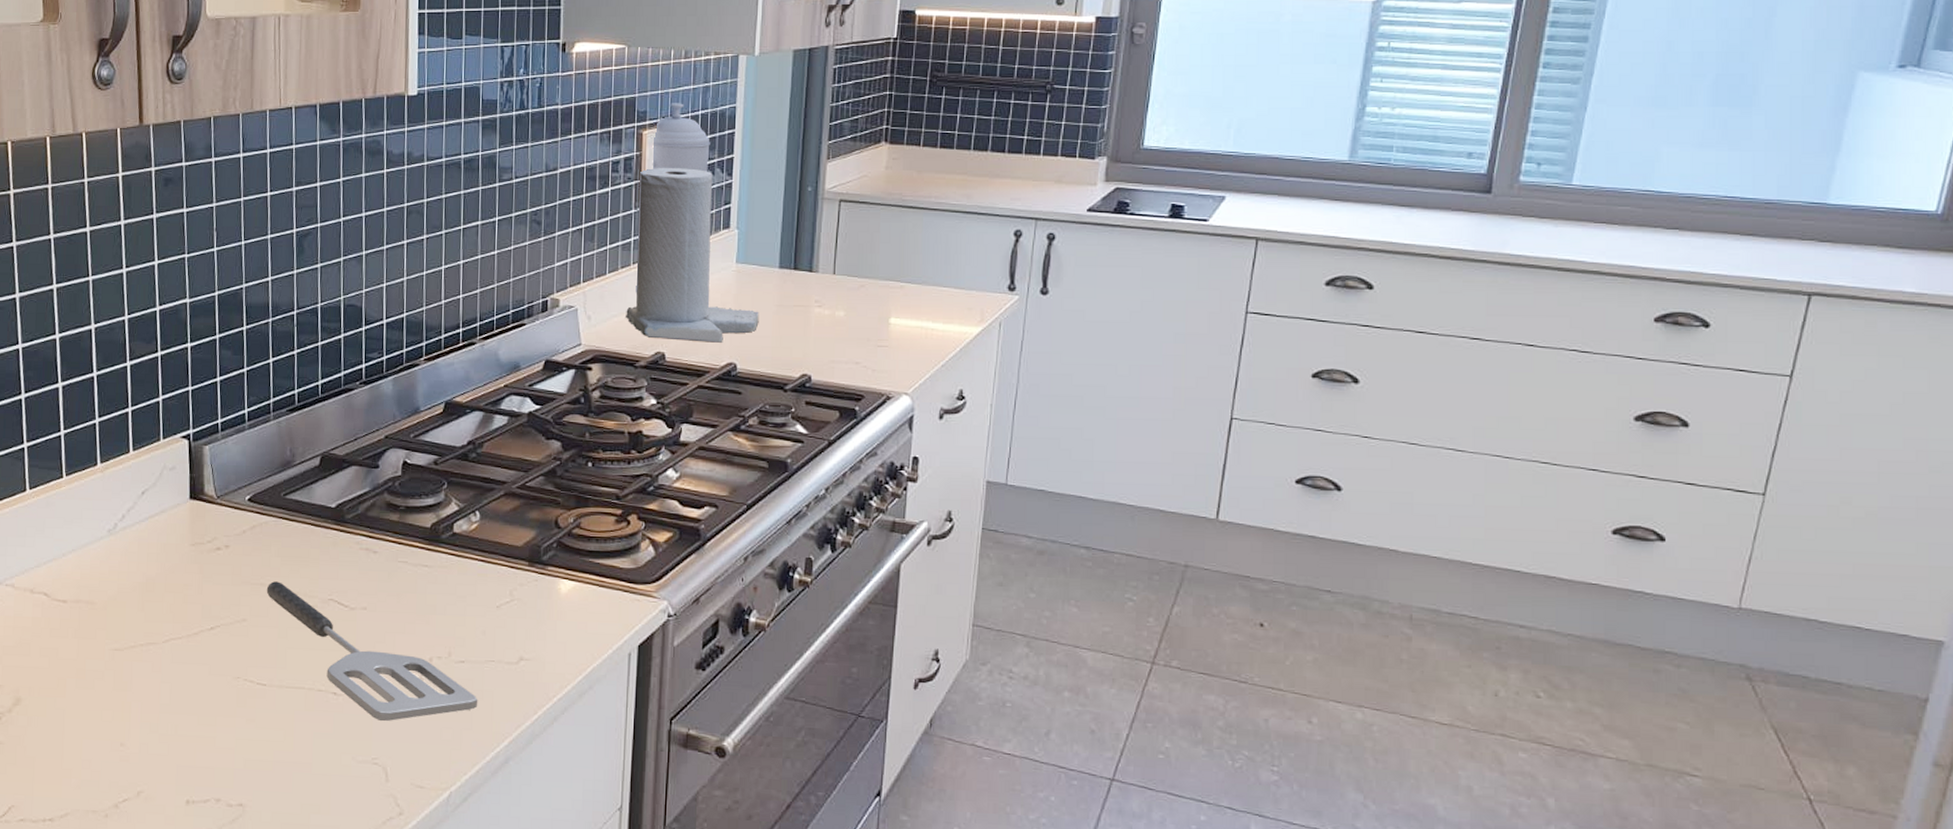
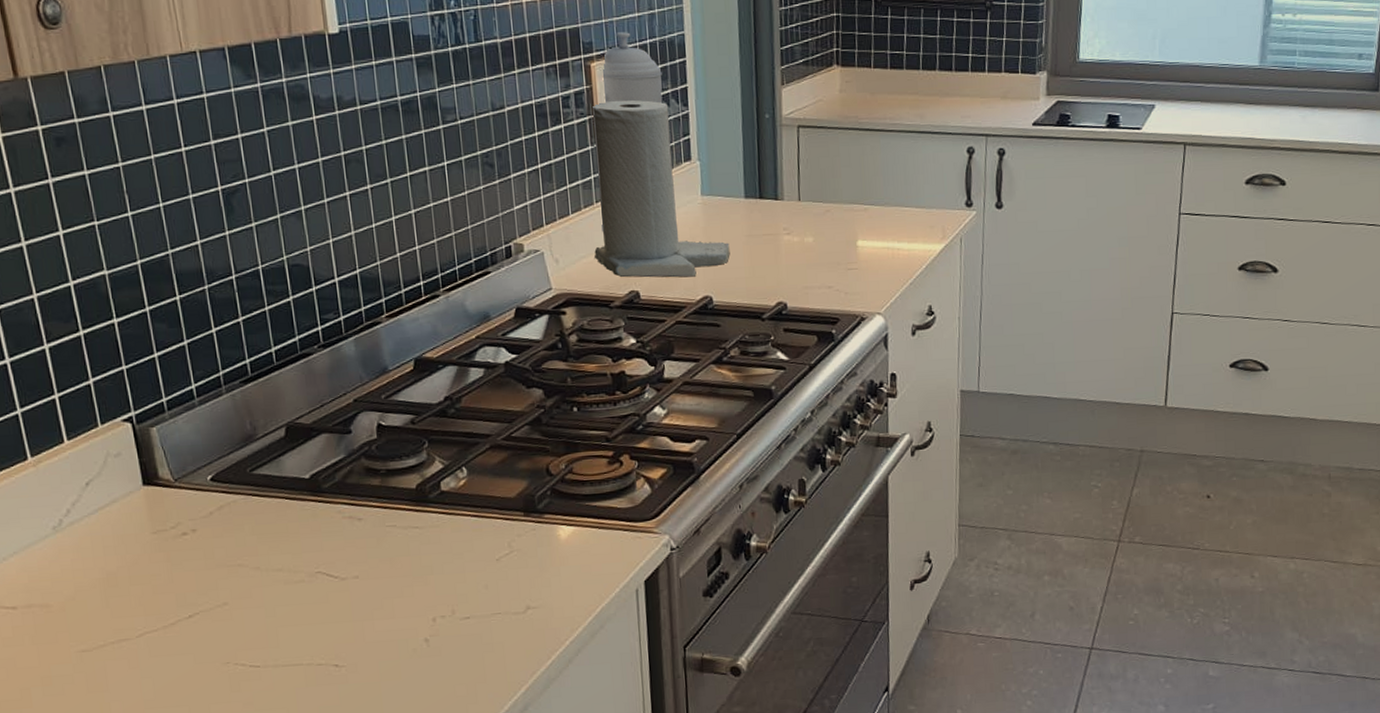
spatula: present [266,581,478,722] -> none [245,560,489,687]

